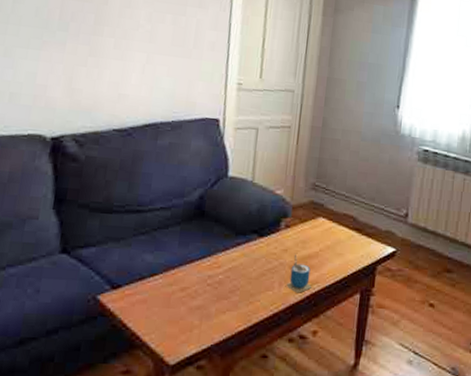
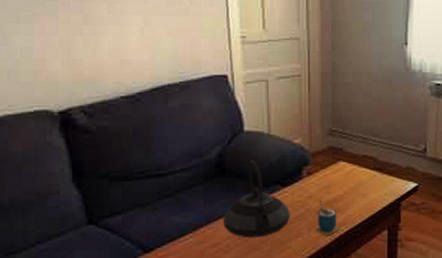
teapot: none [195,206,264,287] -> present [223,160,290,238]

